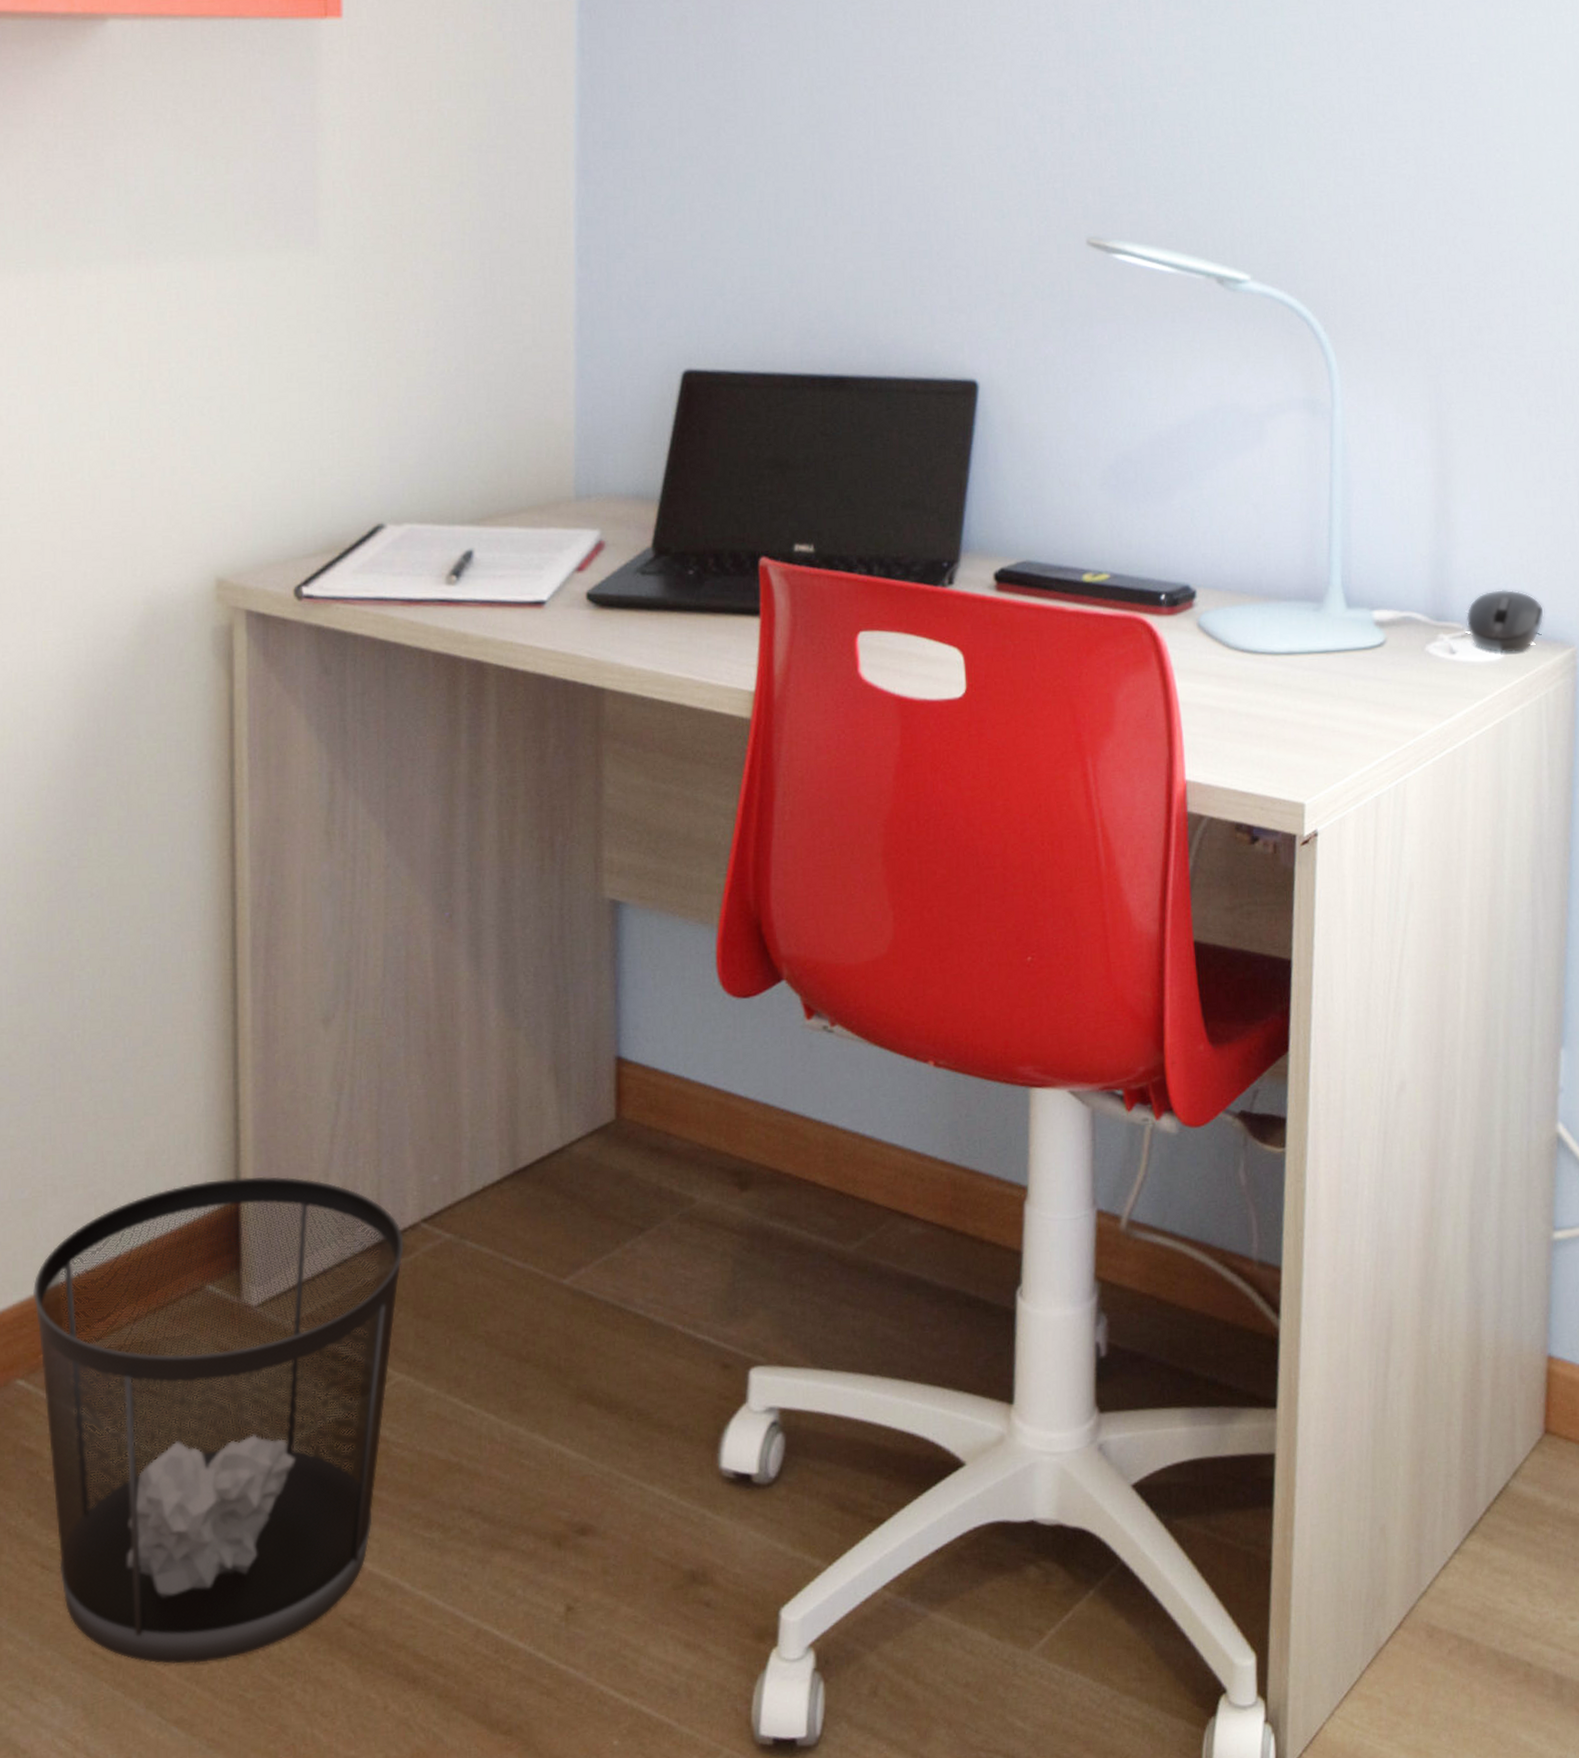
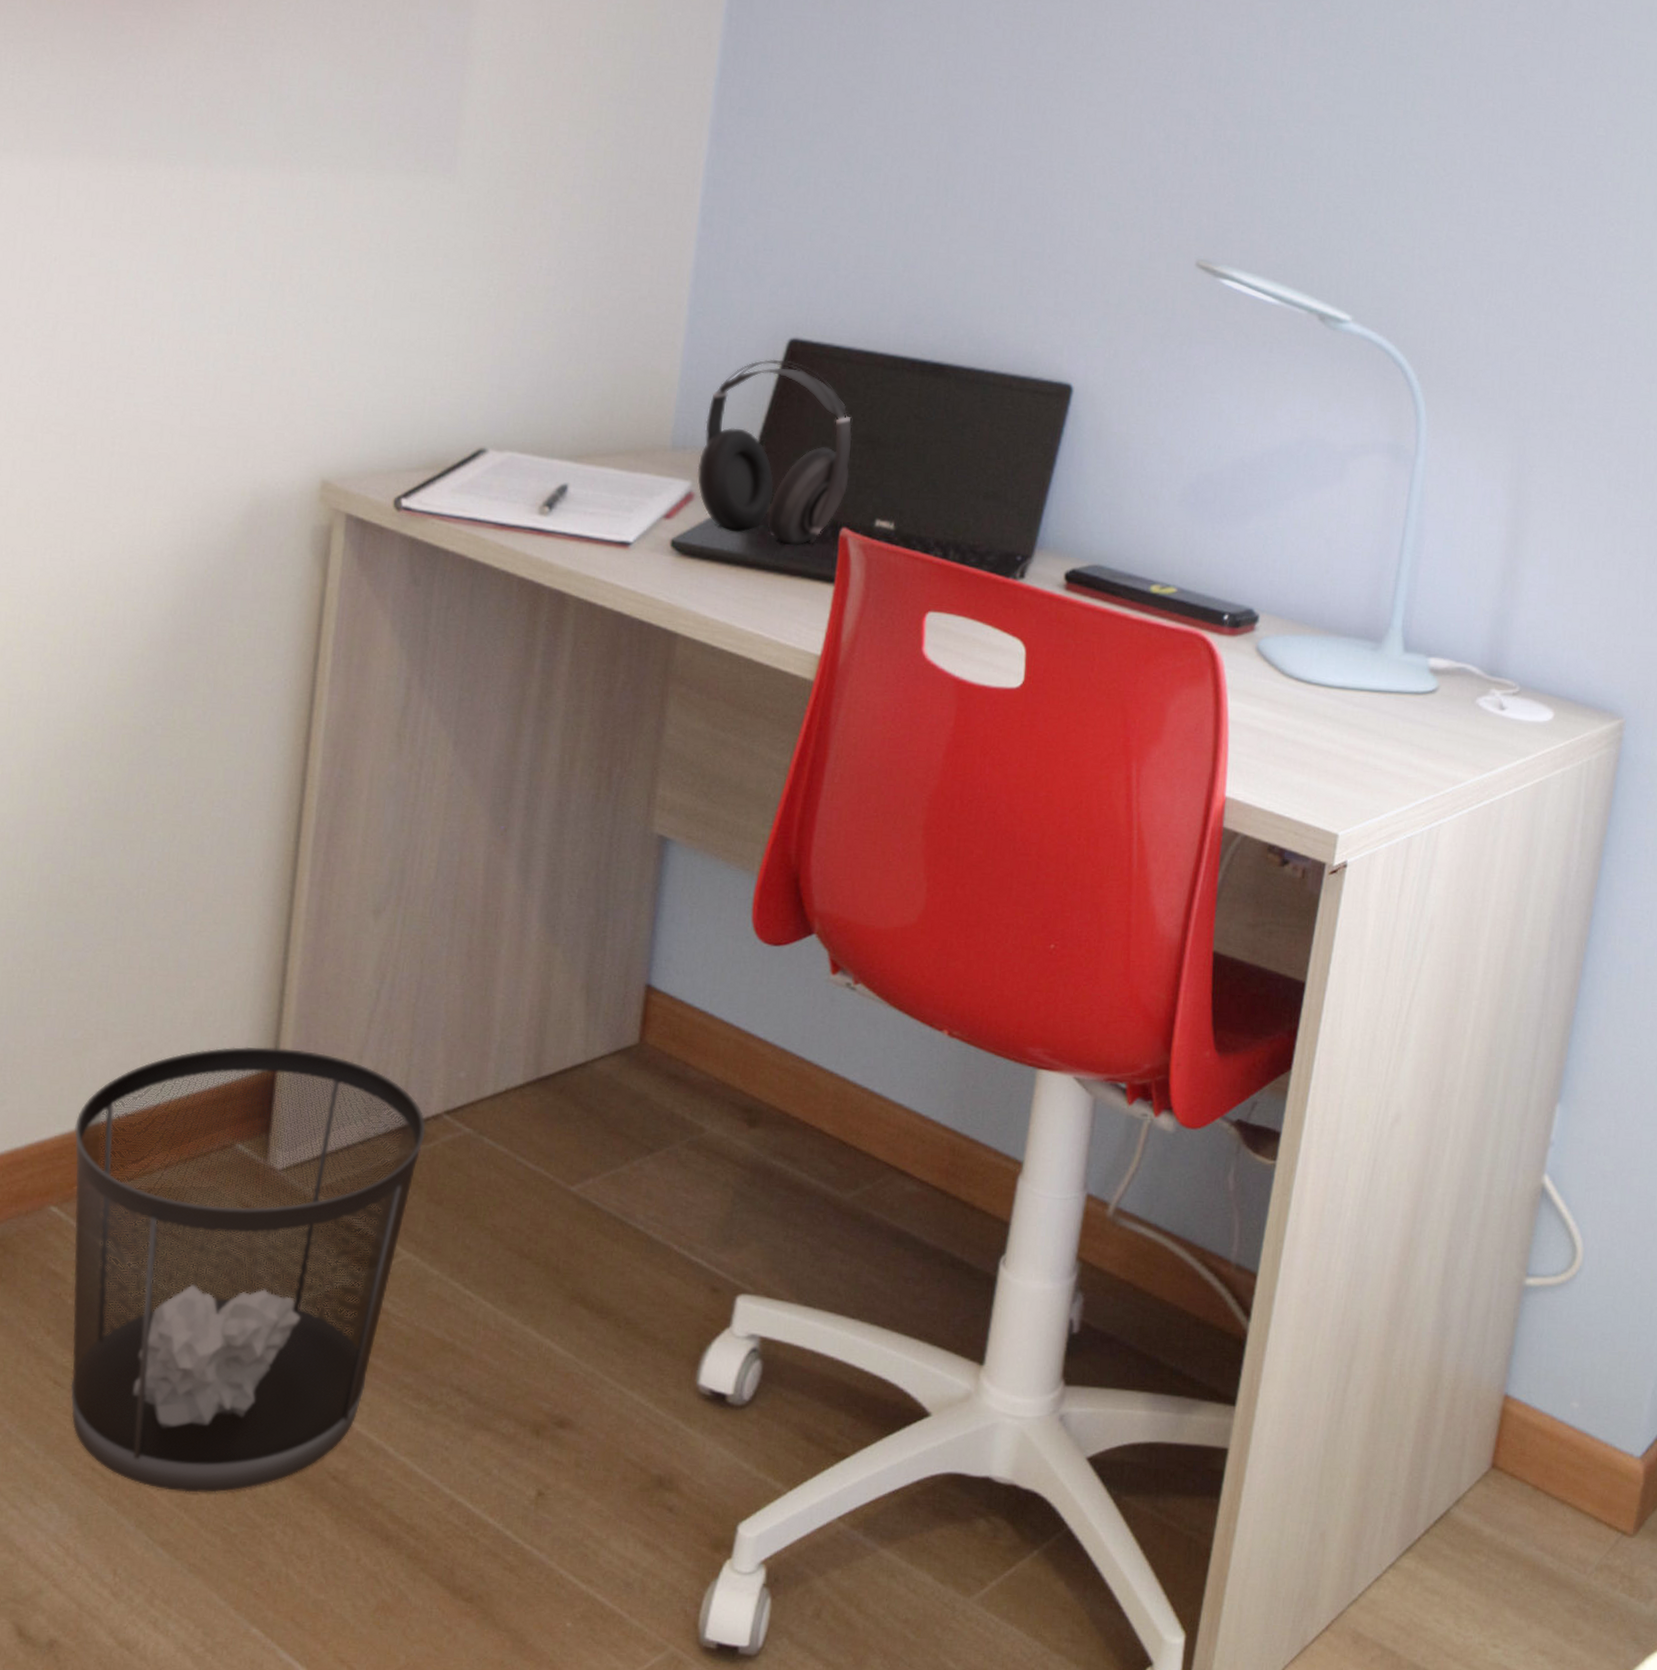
headphones: none [604,393,762,583] -> present [697,359,852,546]
computer mouse: present [1466,589,1544,653] -> none [1520,653,1597,716]

